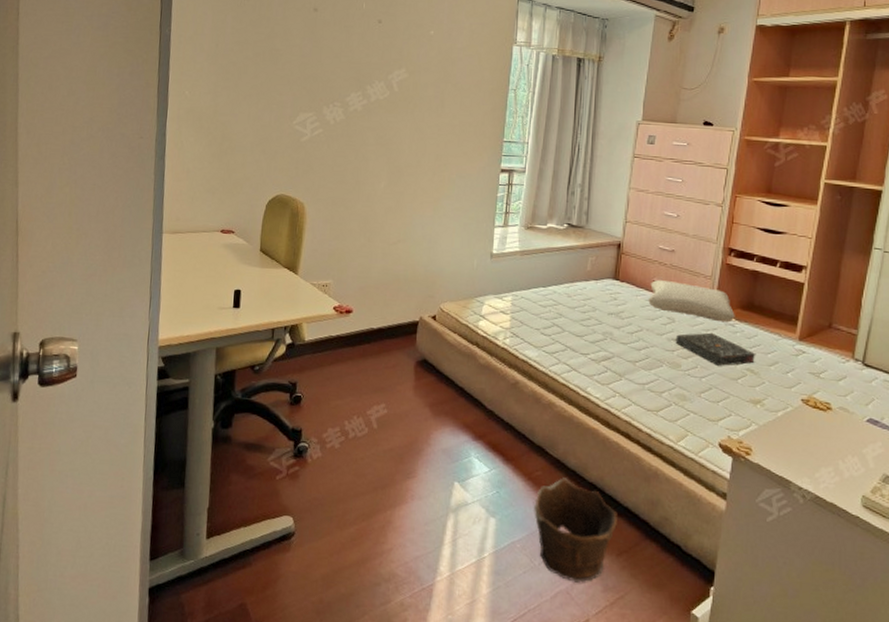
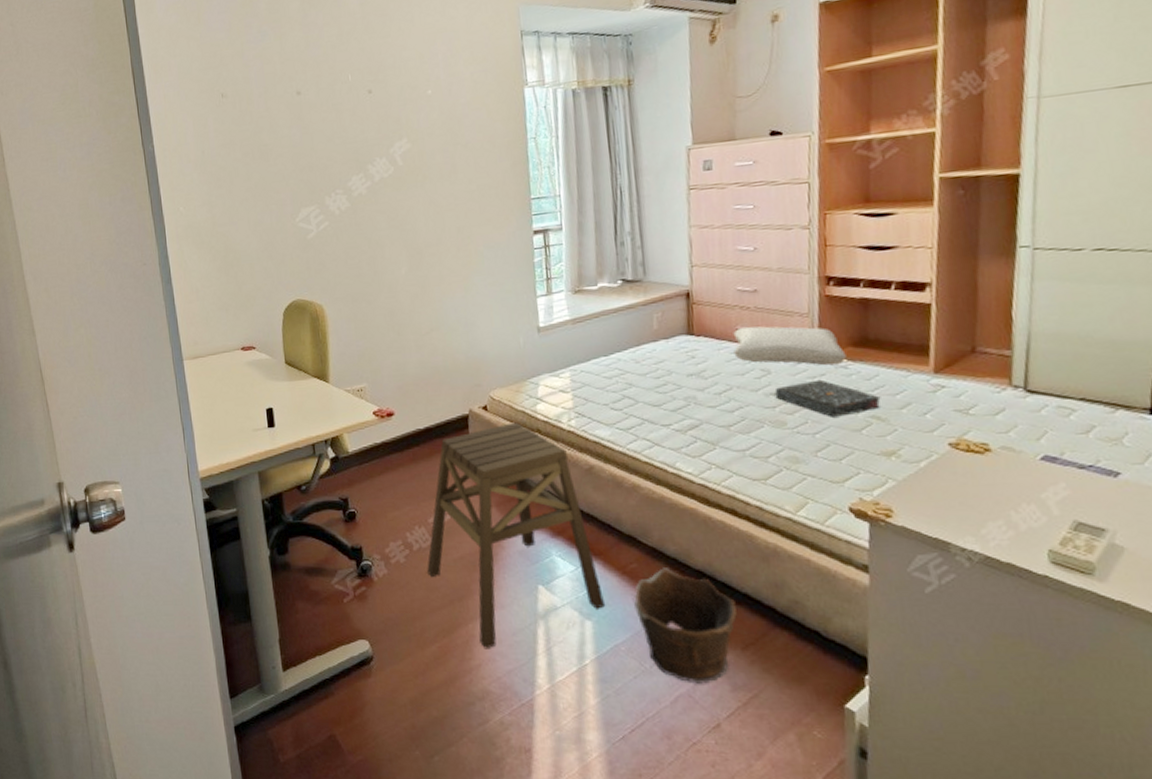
stool: none [358,333,510,536] -> present [427,422,606,649]

